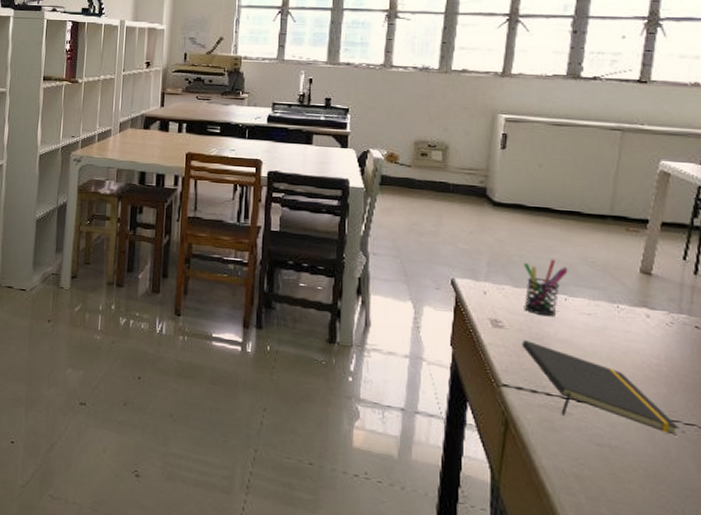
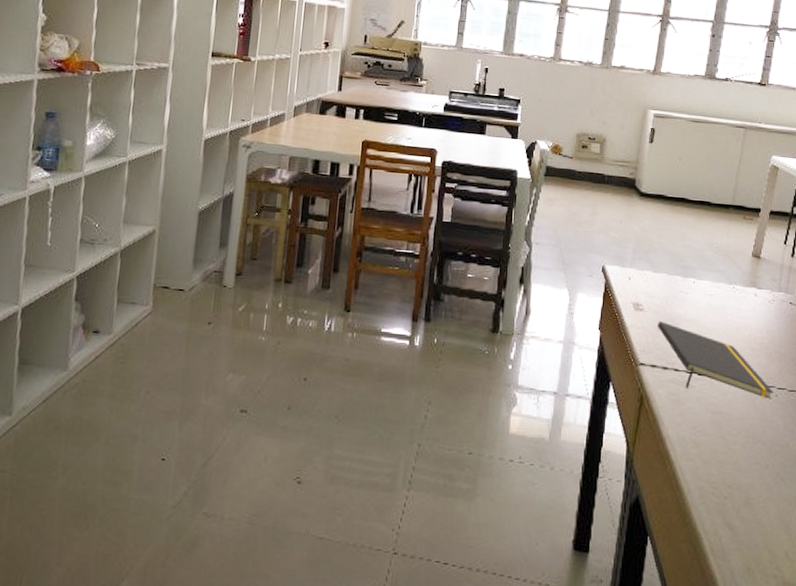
pen holder: present [524,259,568,317] -> none [660,245,697,299]

